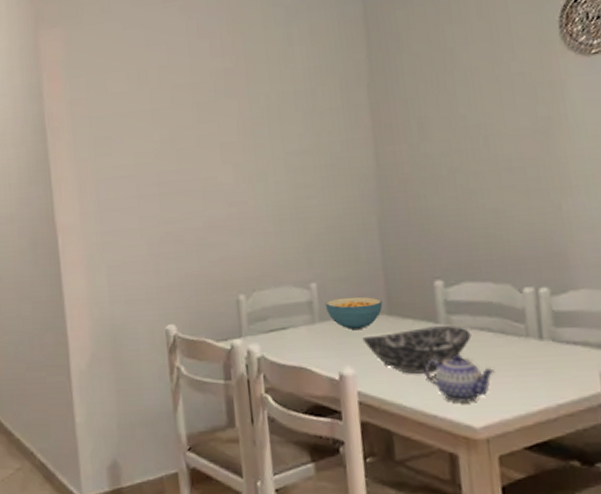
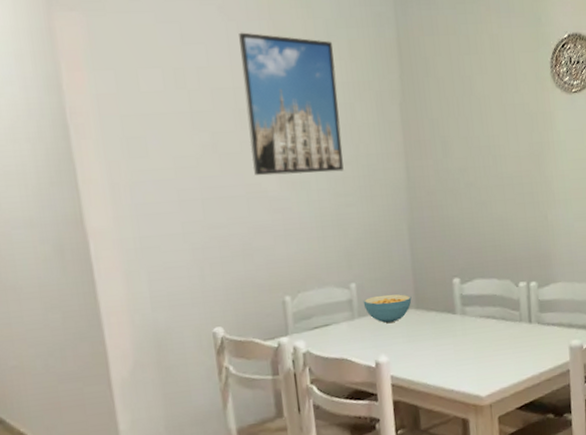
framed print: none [199,27,304,169] -> present [239,32,344,176]
bowl: present [362,326,472,374] -> none [395,315,480,358]
teapot: present [424,354,494,404] -> none [444,338,497,378]

